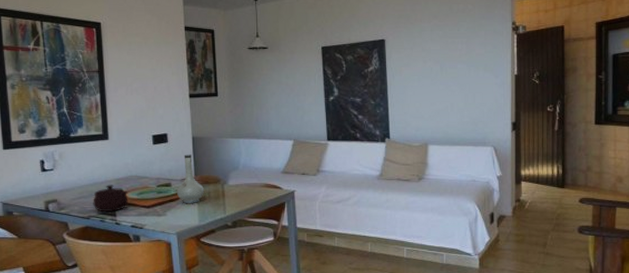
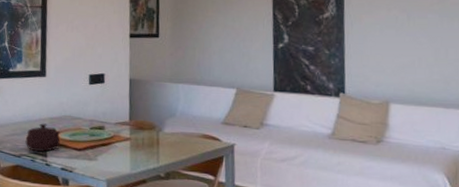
vase: present [177,154,204,203] -> none [110,97,138,150]

